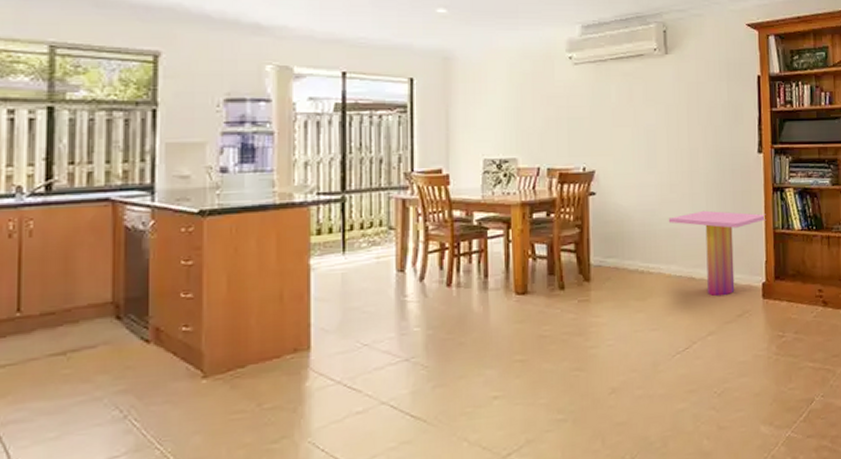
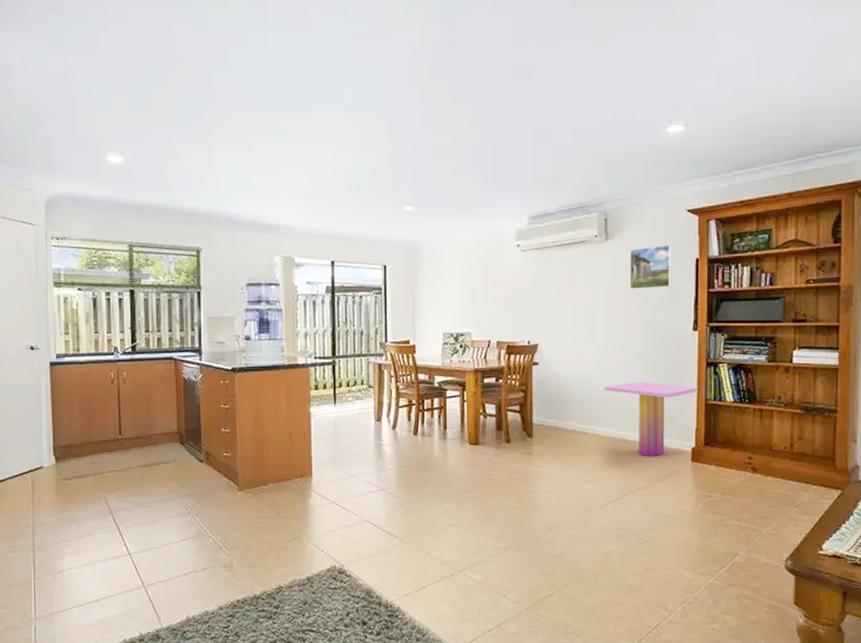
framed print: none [690,60,734,108] -> present [629,244,672,289]

